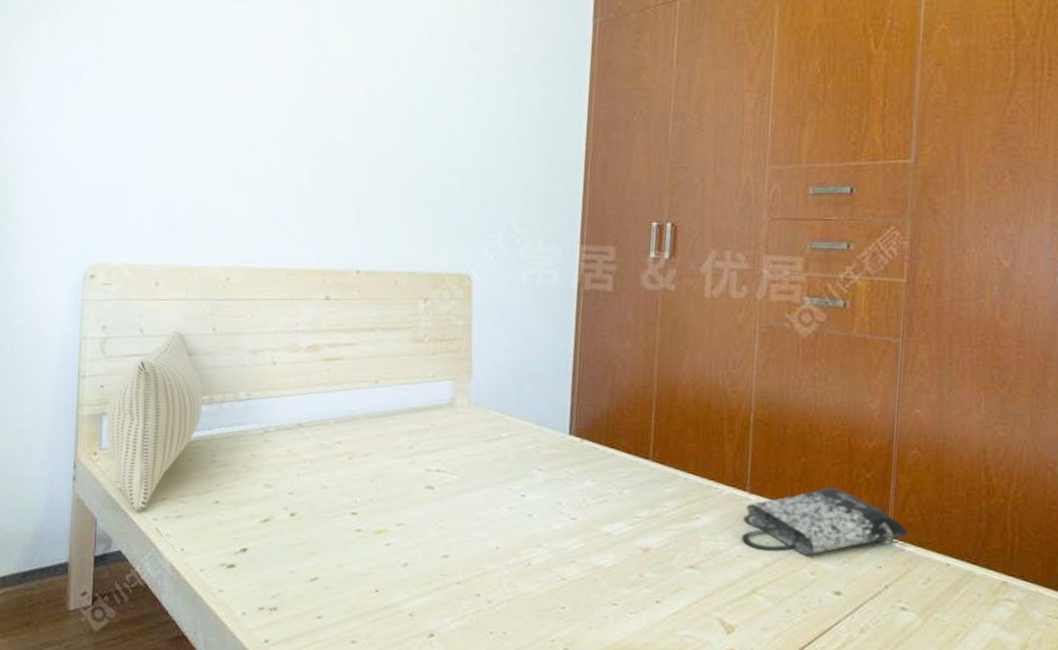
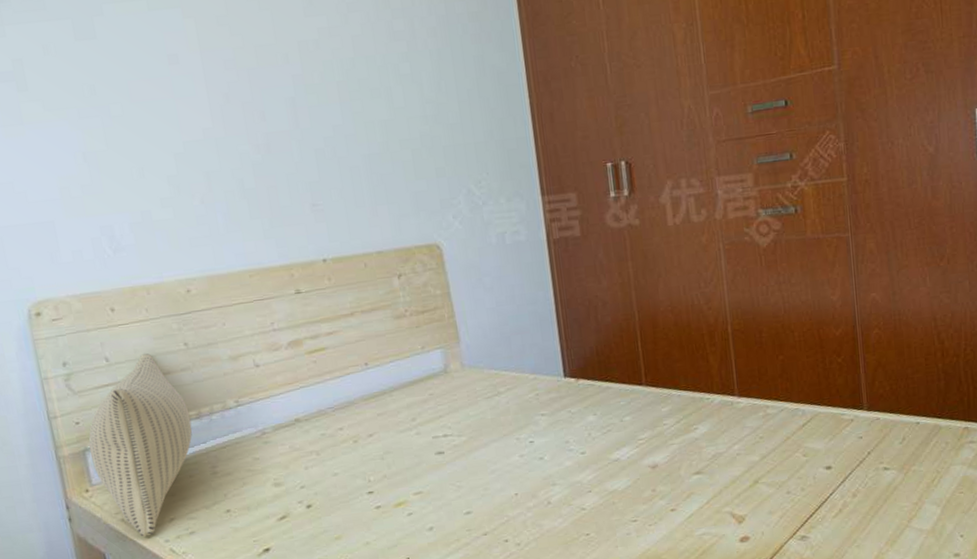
tote bag: present [742,487,908,555] -> none [736,376,880,444]

